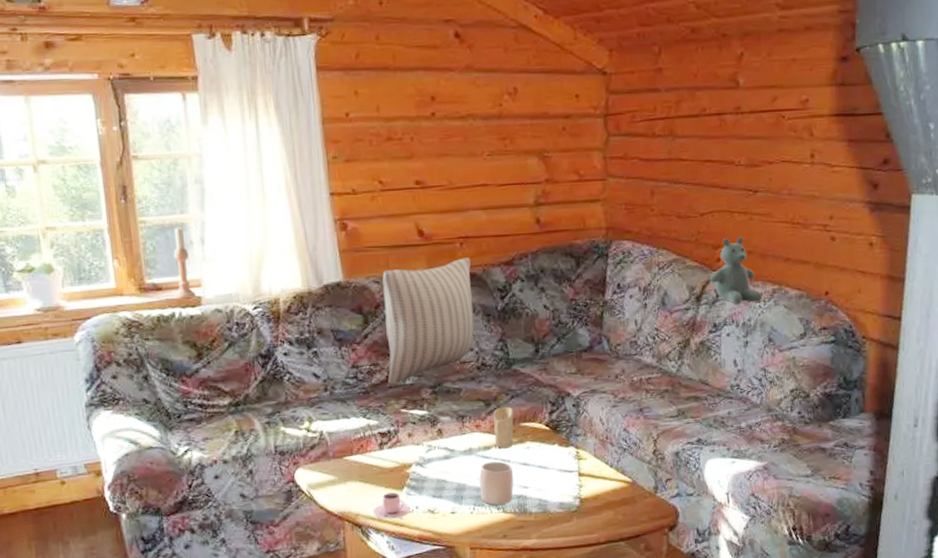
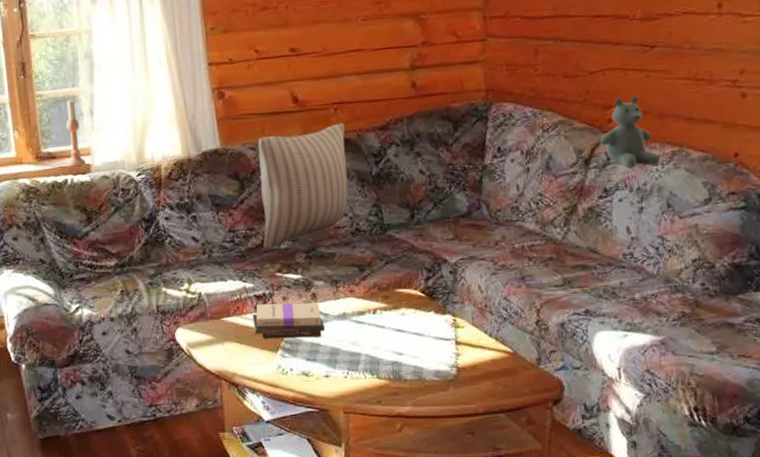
teacup: present [372,492,411,519] -> none [248,354,285,381]
books: none [377,439,452,477] -> present [252,302,326,339]
mug: present [479,461,514,505] -> none [353,327,389,370]
candle: present [493,406,514,449] -> none [367,272,389,314]

